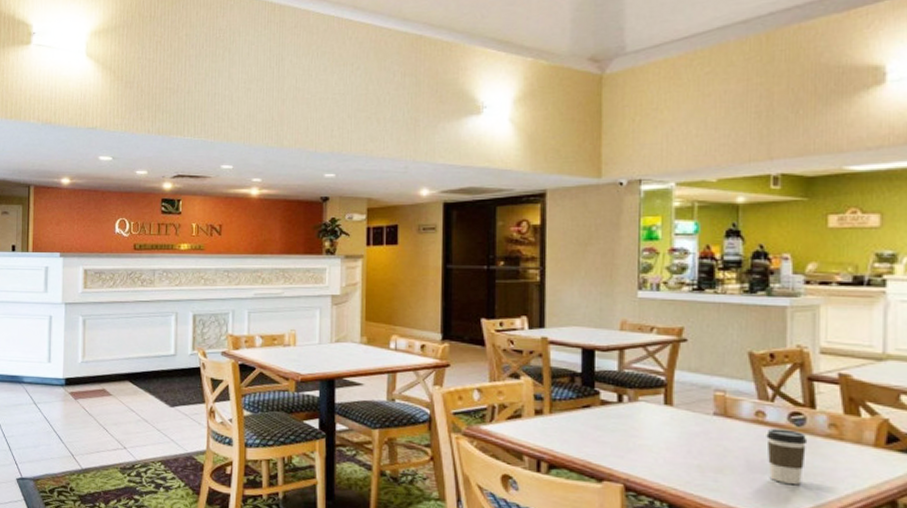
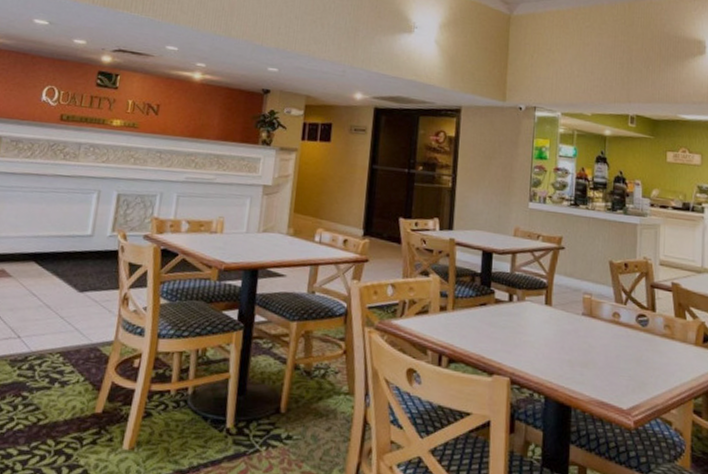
coffee cup: present [766,428,808,484] -> none [620,328,650,377]

